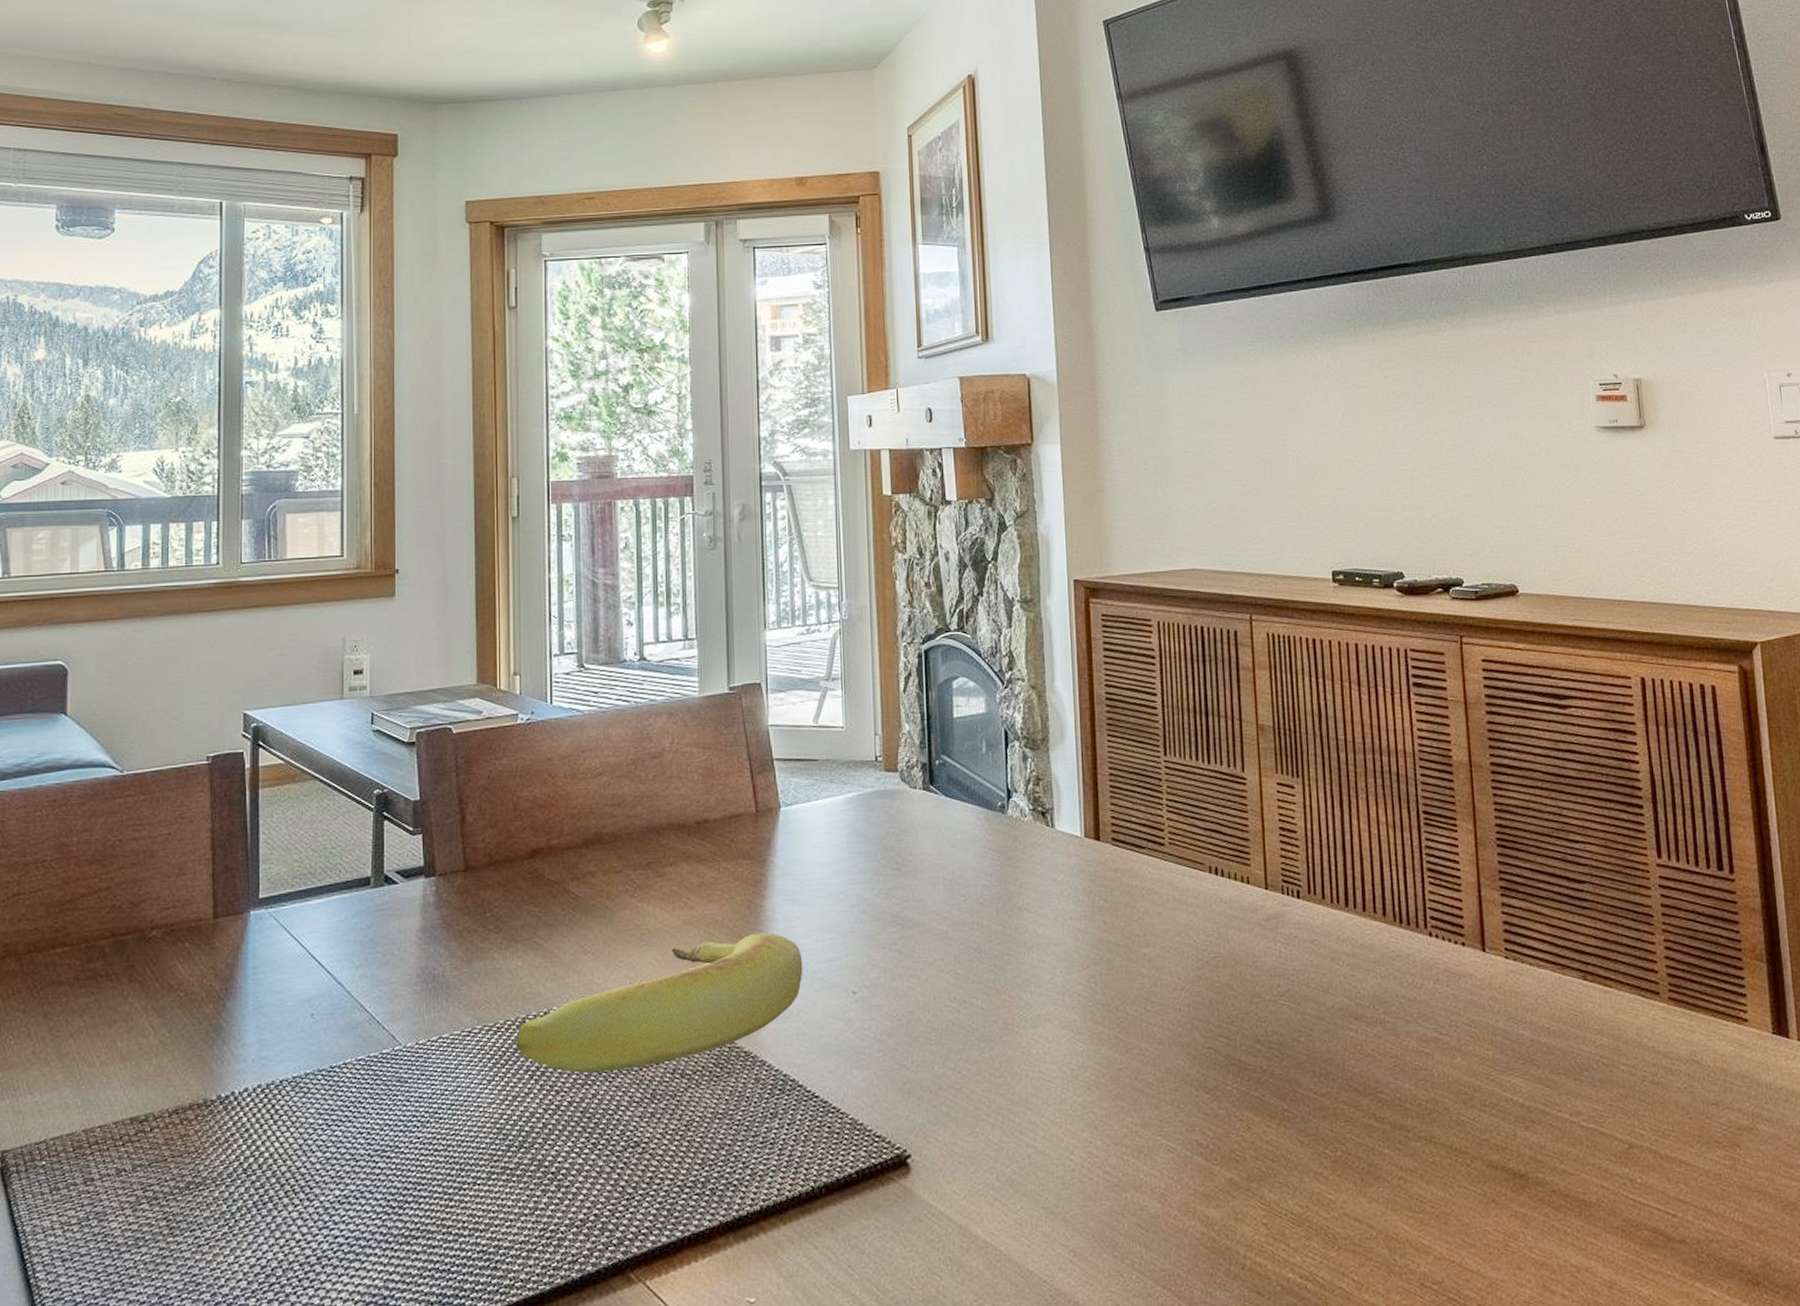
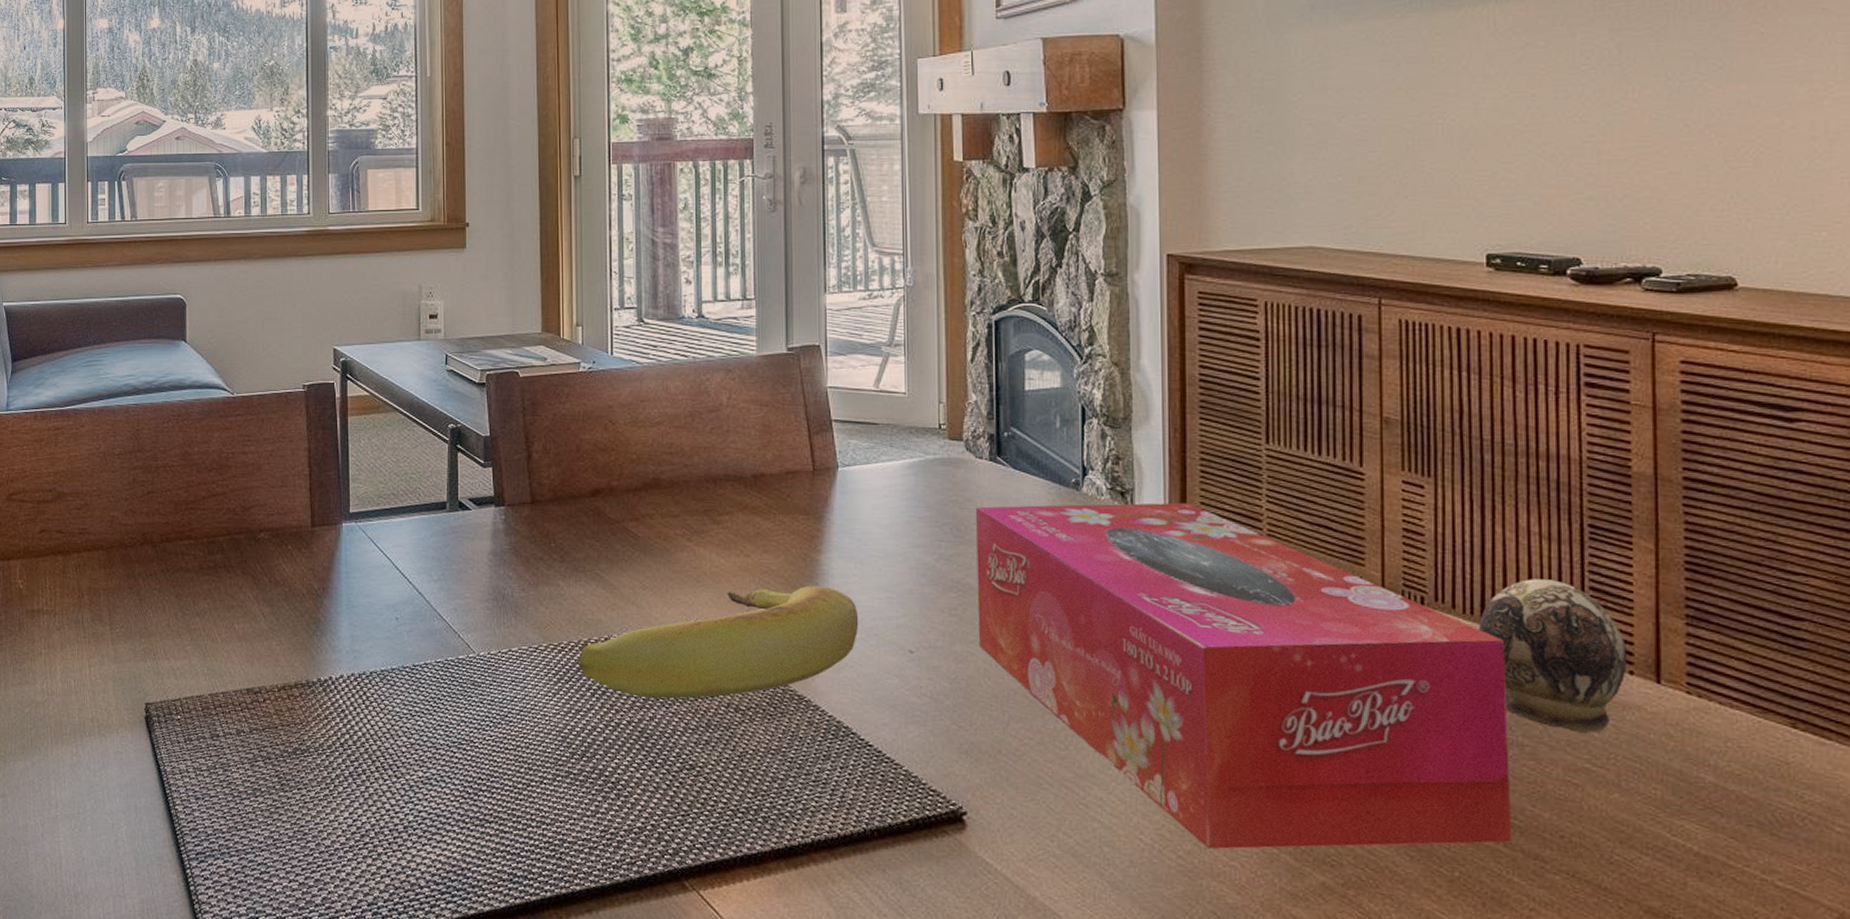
tissue box: none [912,817,1381,1161] -> present [976,502,1512,849]
decorative egg: none [1344,864,1460,1006] -> present [1479,579,1628,735]

